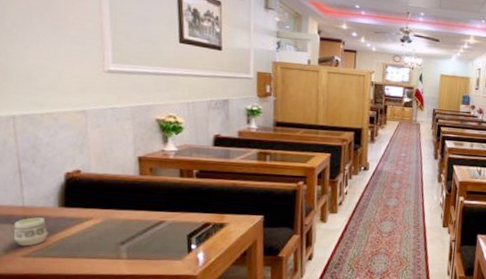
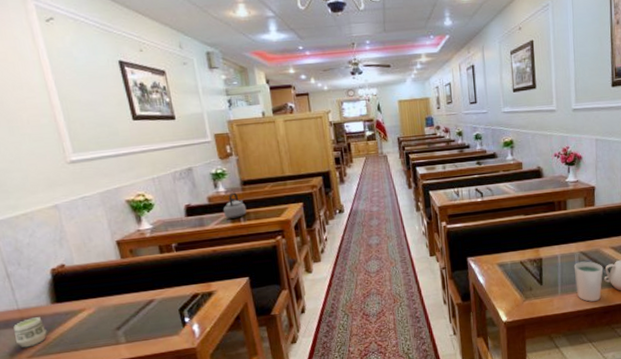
teapot: none [251,131,275,157] -> present [223,192,247,219]

